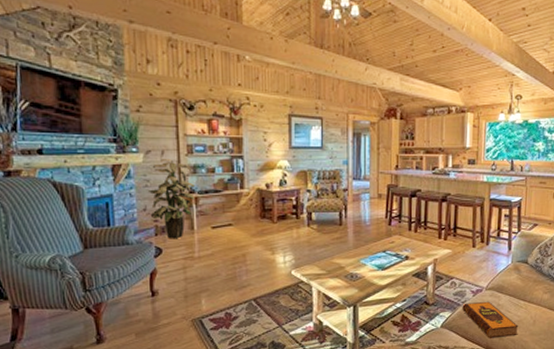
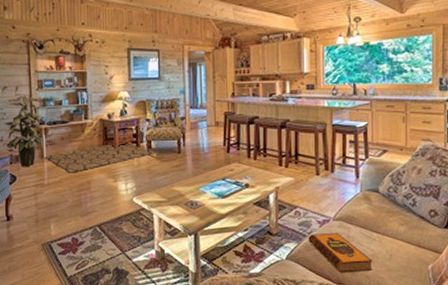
rug: none [195,214,316,245] -> present [44,143,155,173]

